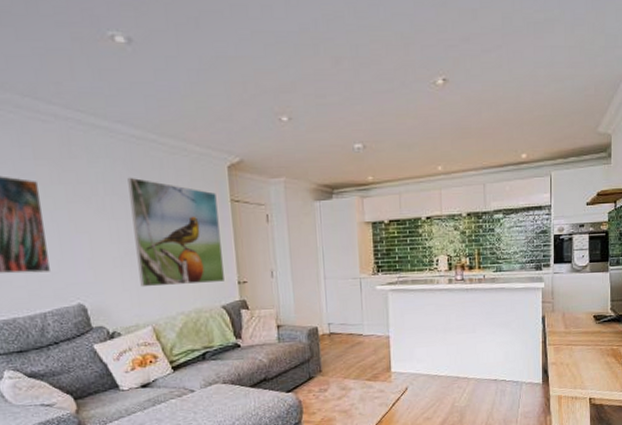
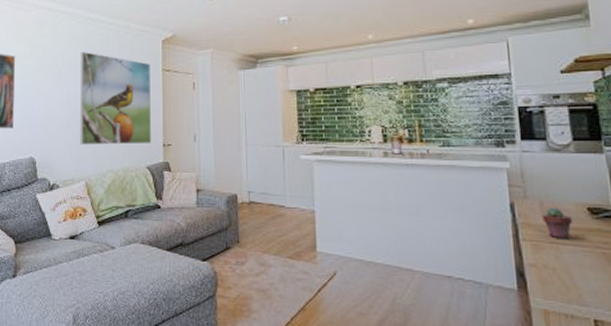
potted succulent: none [563,317,583,342] -> present [542,207,573,239]

